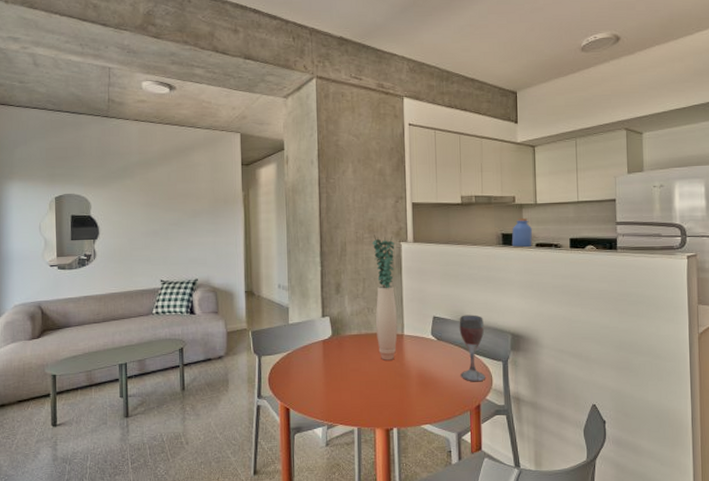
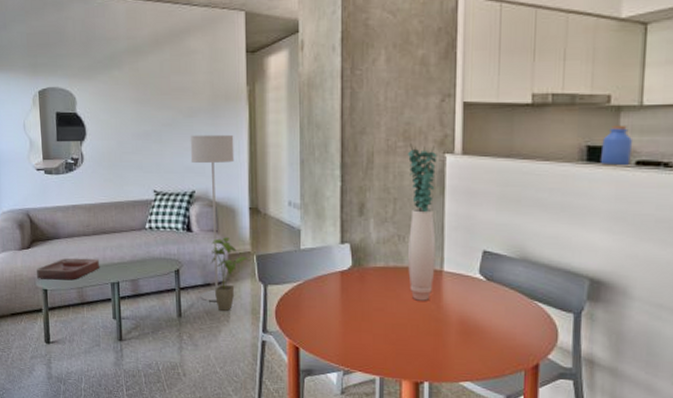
decorative tray: none [45,343,109,366] -> present [35,258,100,280]
floor lamp: none [193,231,232,374] -> present [190,134,235,301]
house plant: none [211,317,246,382] -> present [210,237,250,311]
cup: present [459,315,485,382] -> none [515,251,553,336]

